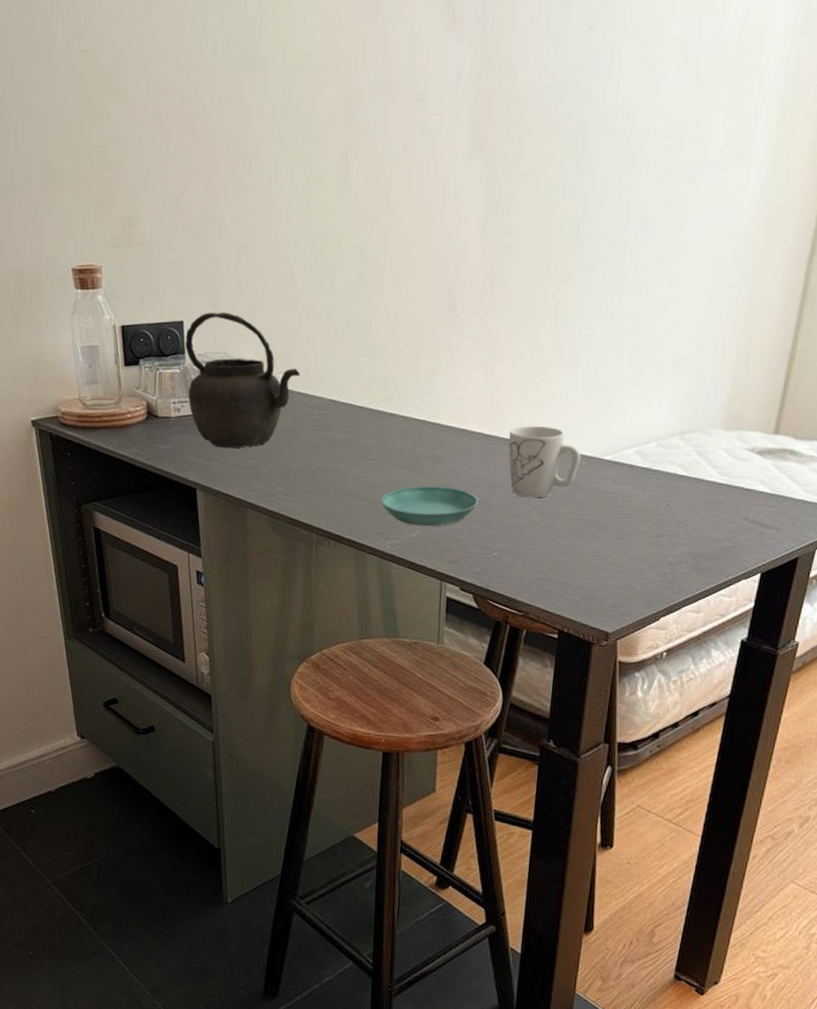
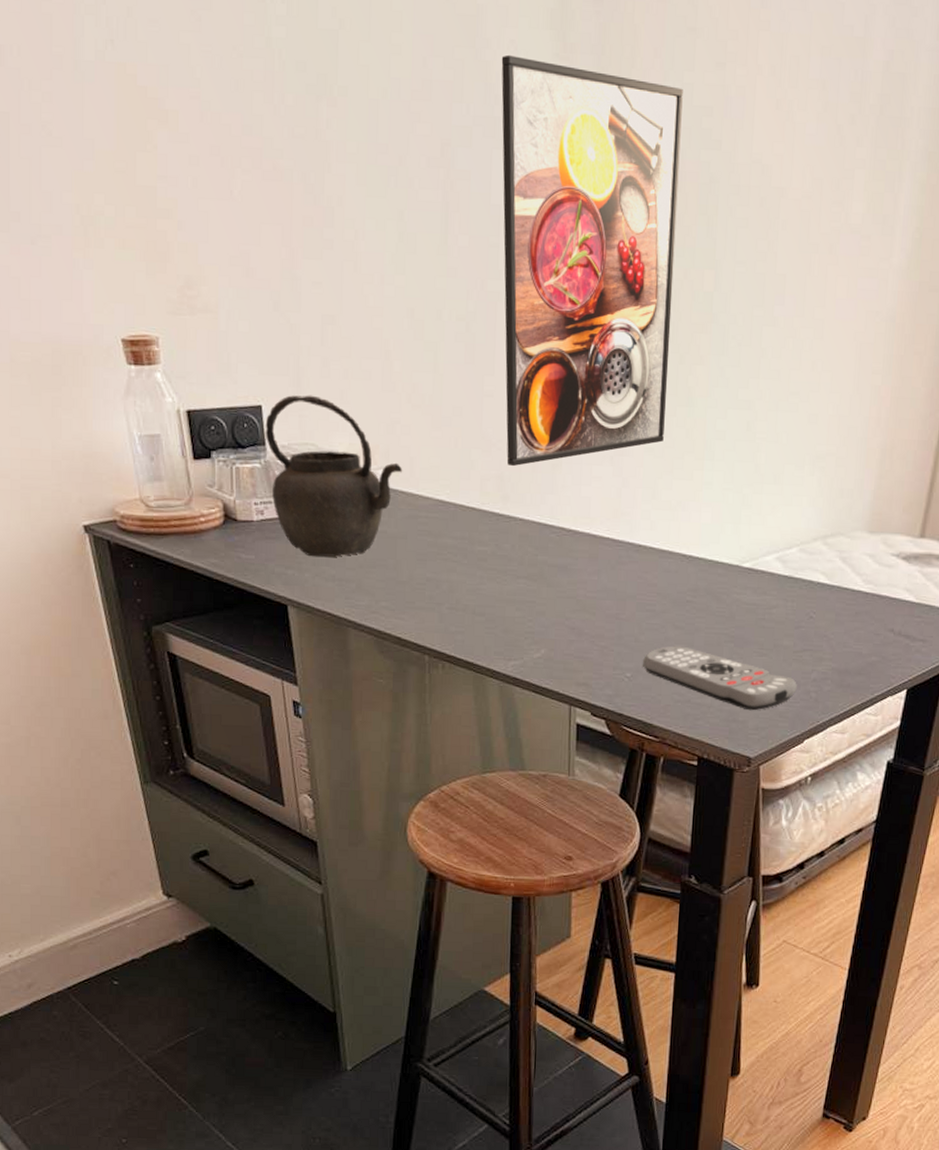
saucer: present [381,486,478,527] -> none [500,599,608,645]
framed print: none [391,28,557,371] -> present [501,54,683,467]
mug: present [508,426,581,498] -> none [639,530,719,611]
remote control: none [509,529,654,590] -> present [643,646,797,711]

